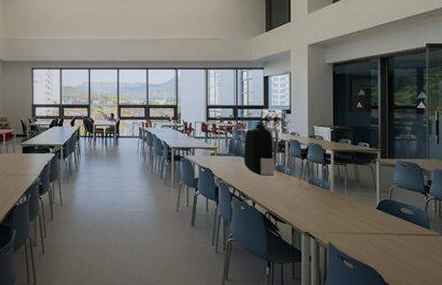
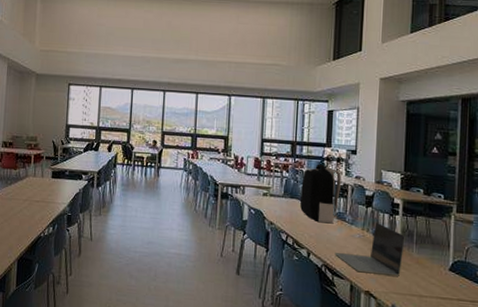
laptop: none [277,172,337,217] -> present [335,223,405,276]

